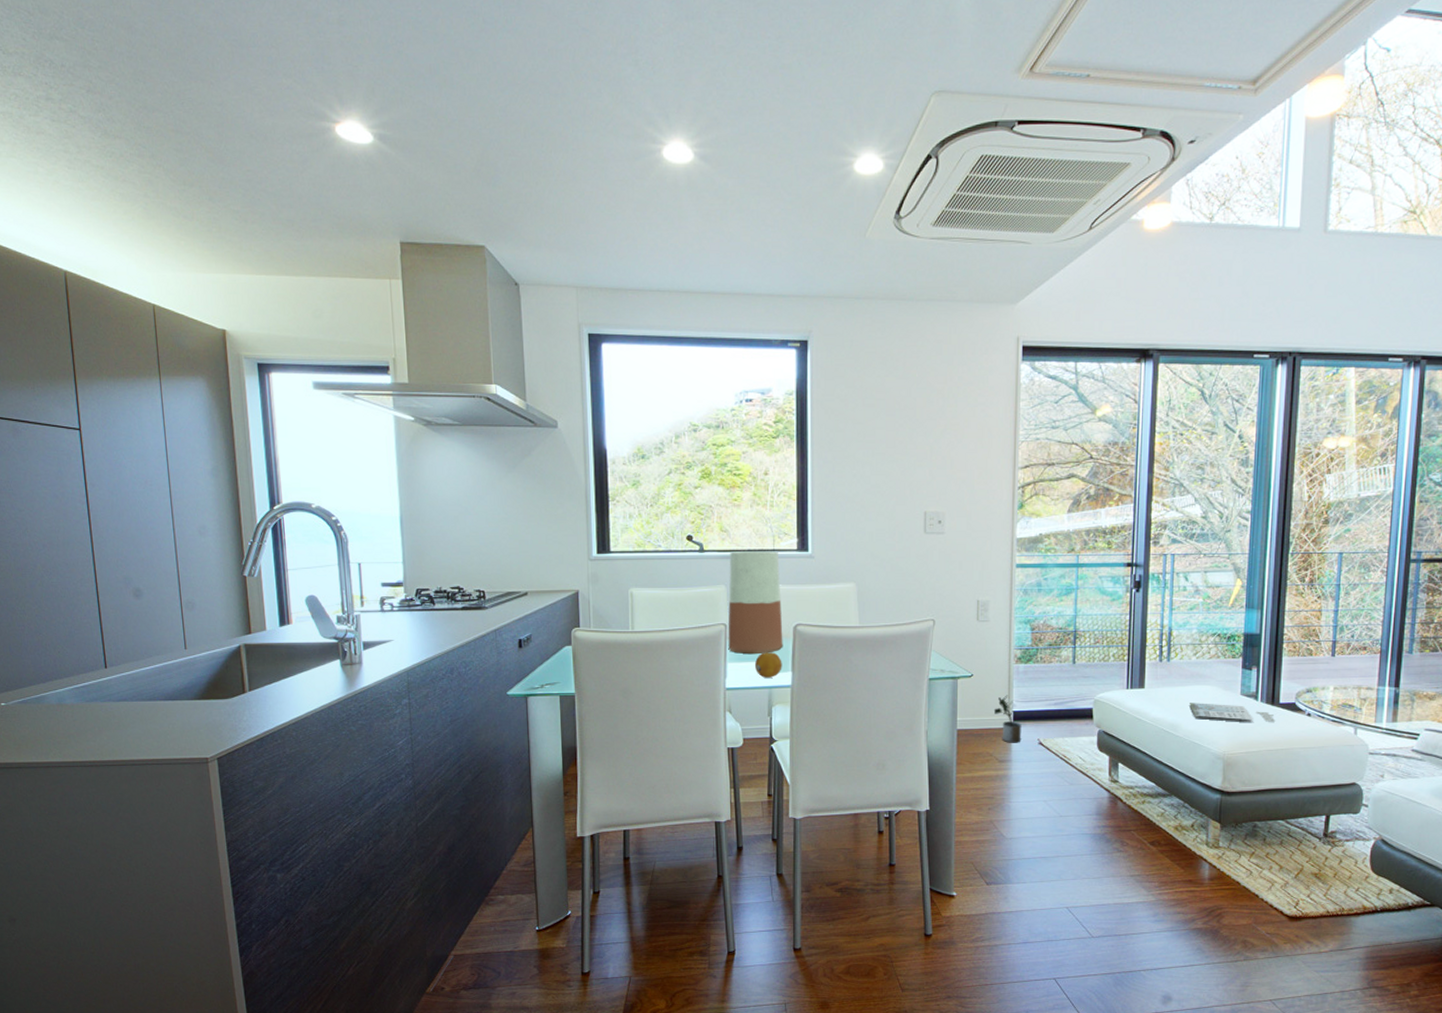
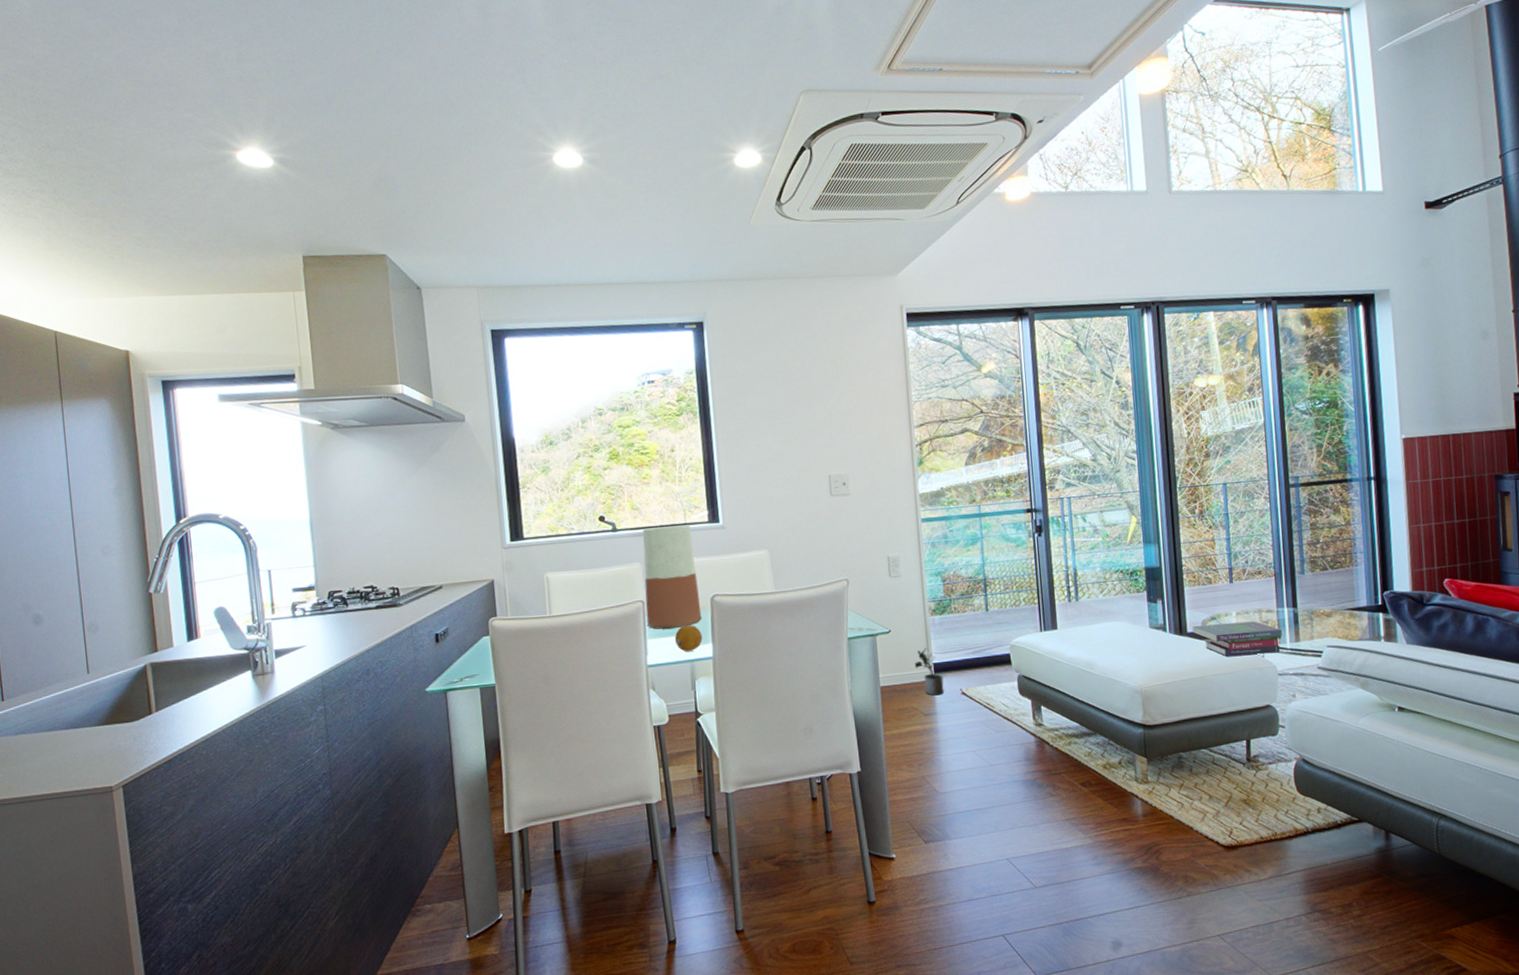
magazine: present [1189,703,1276,723] -> none [1102,638,1186,656]
books: none [1285,697,1379,732] -> present [1192,621,1282,657]

